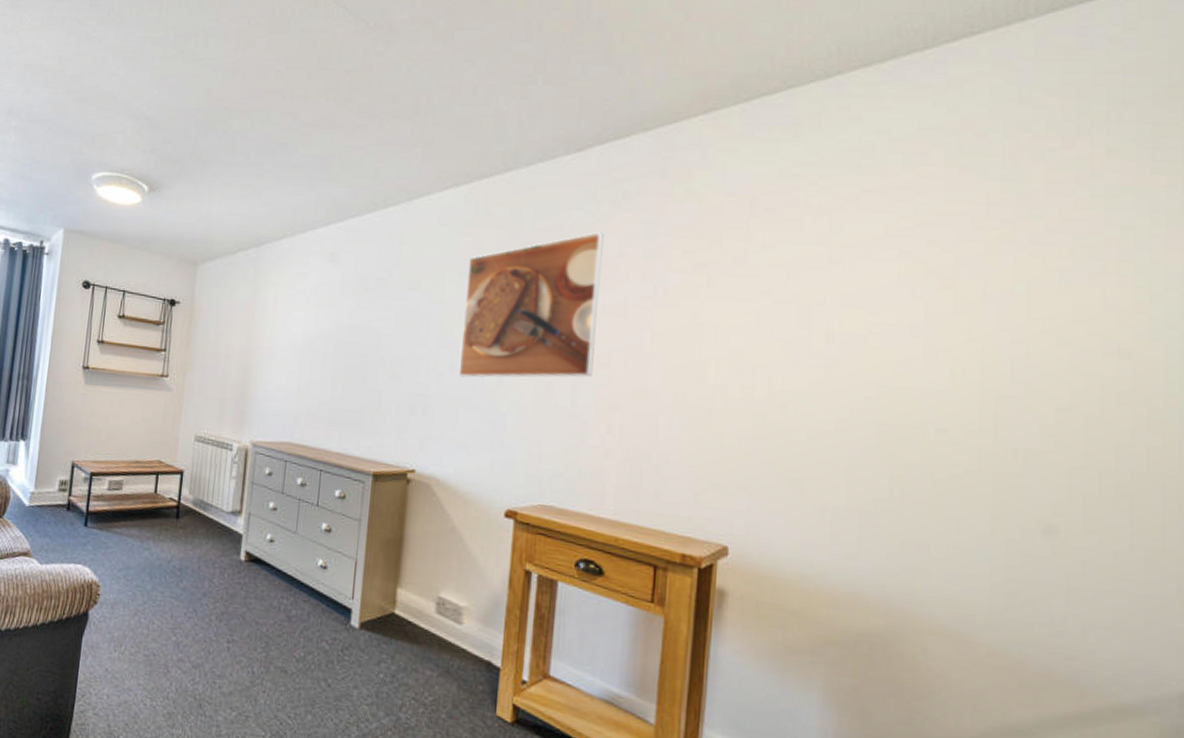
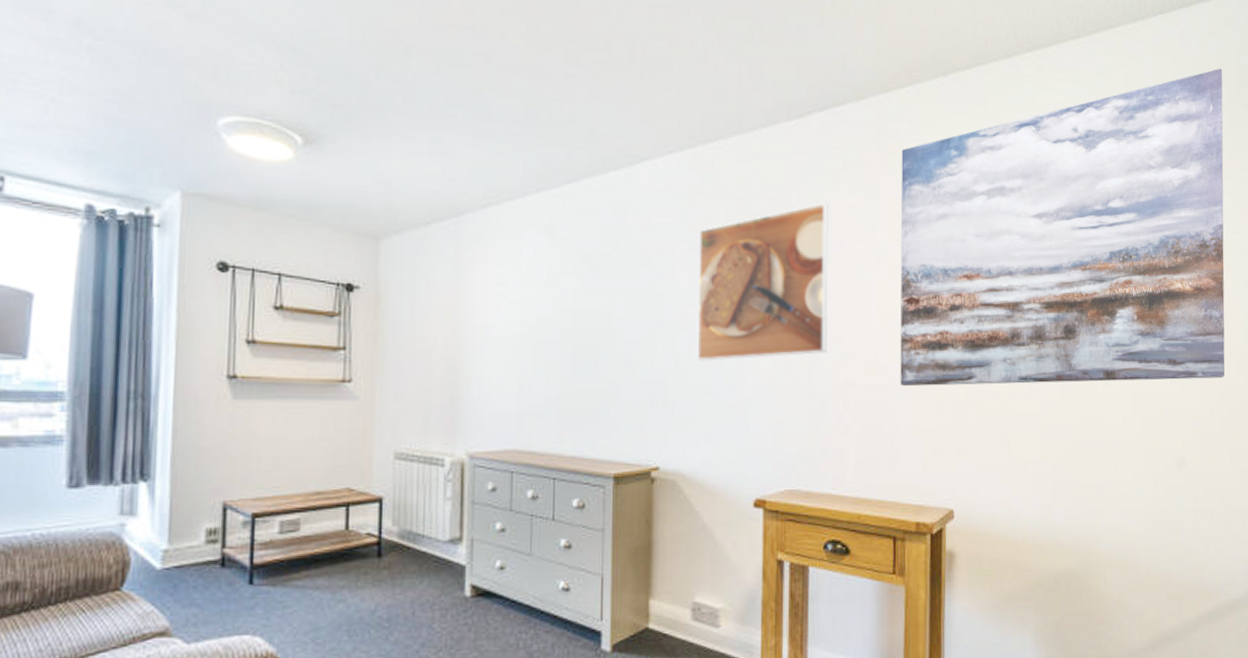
wall art: none [672,67,1145,436] -> present [900,68,1225,387]

